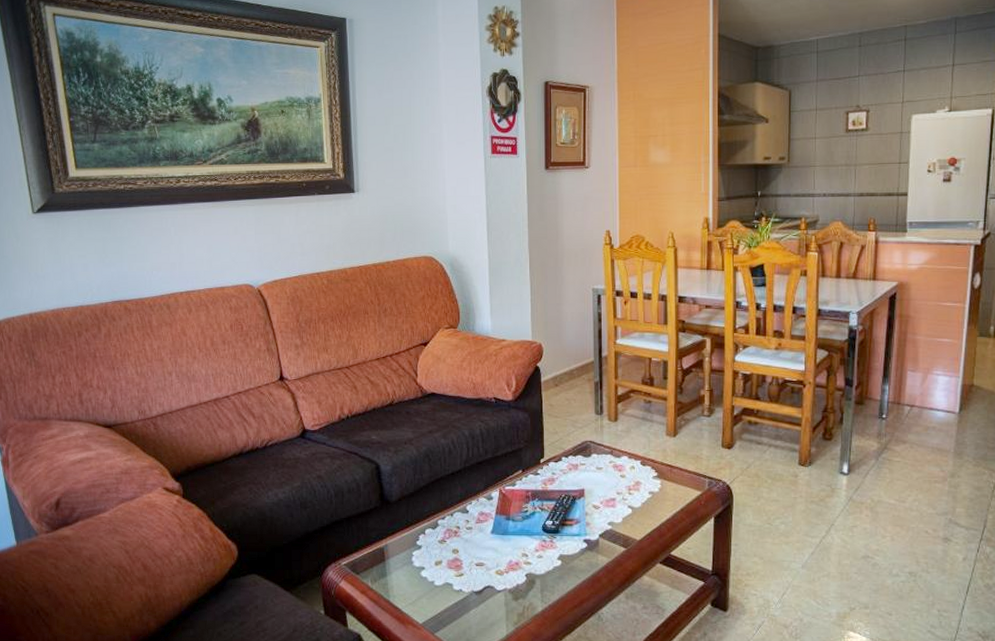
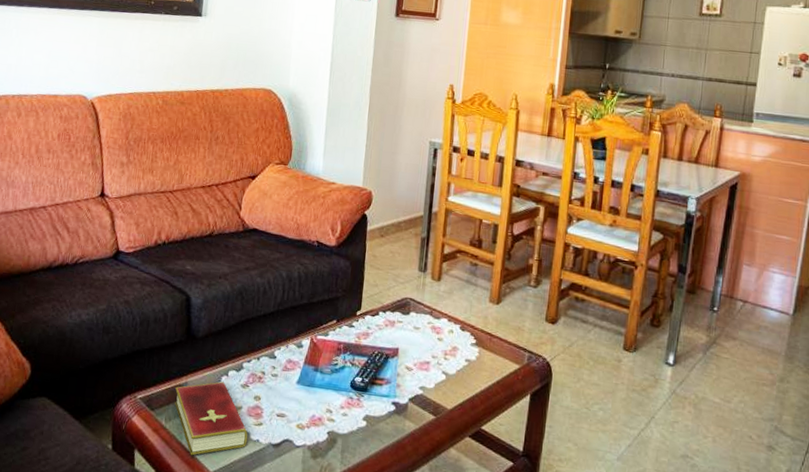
hardcover book: none [377,539,451,611] -> present [175,381,248,456]

